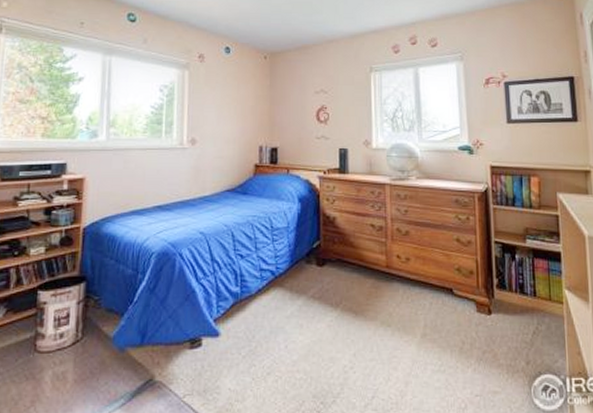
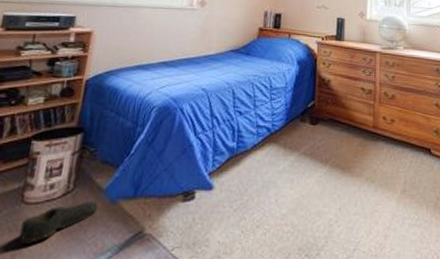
shoe: none [36,349,108,391] -> present [19,201,99,244]

